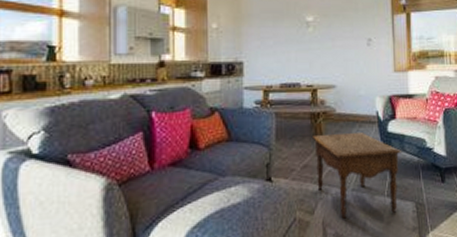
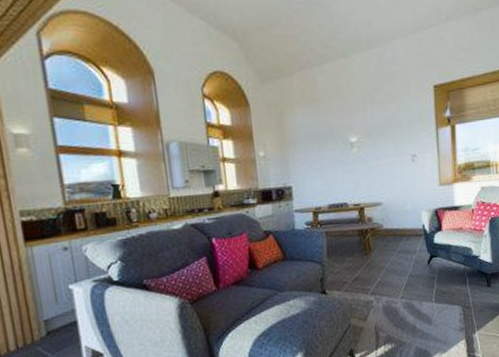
side table: present [313,133,403,219] -> none [362,245,449,324]

